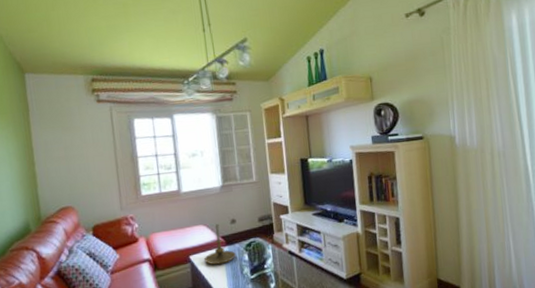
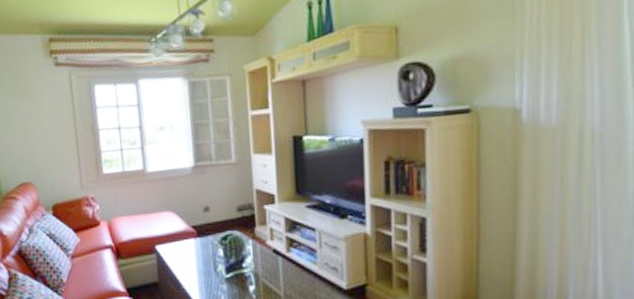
candle holder: present [204,224,236,265] -> none [172,211,209,258]

